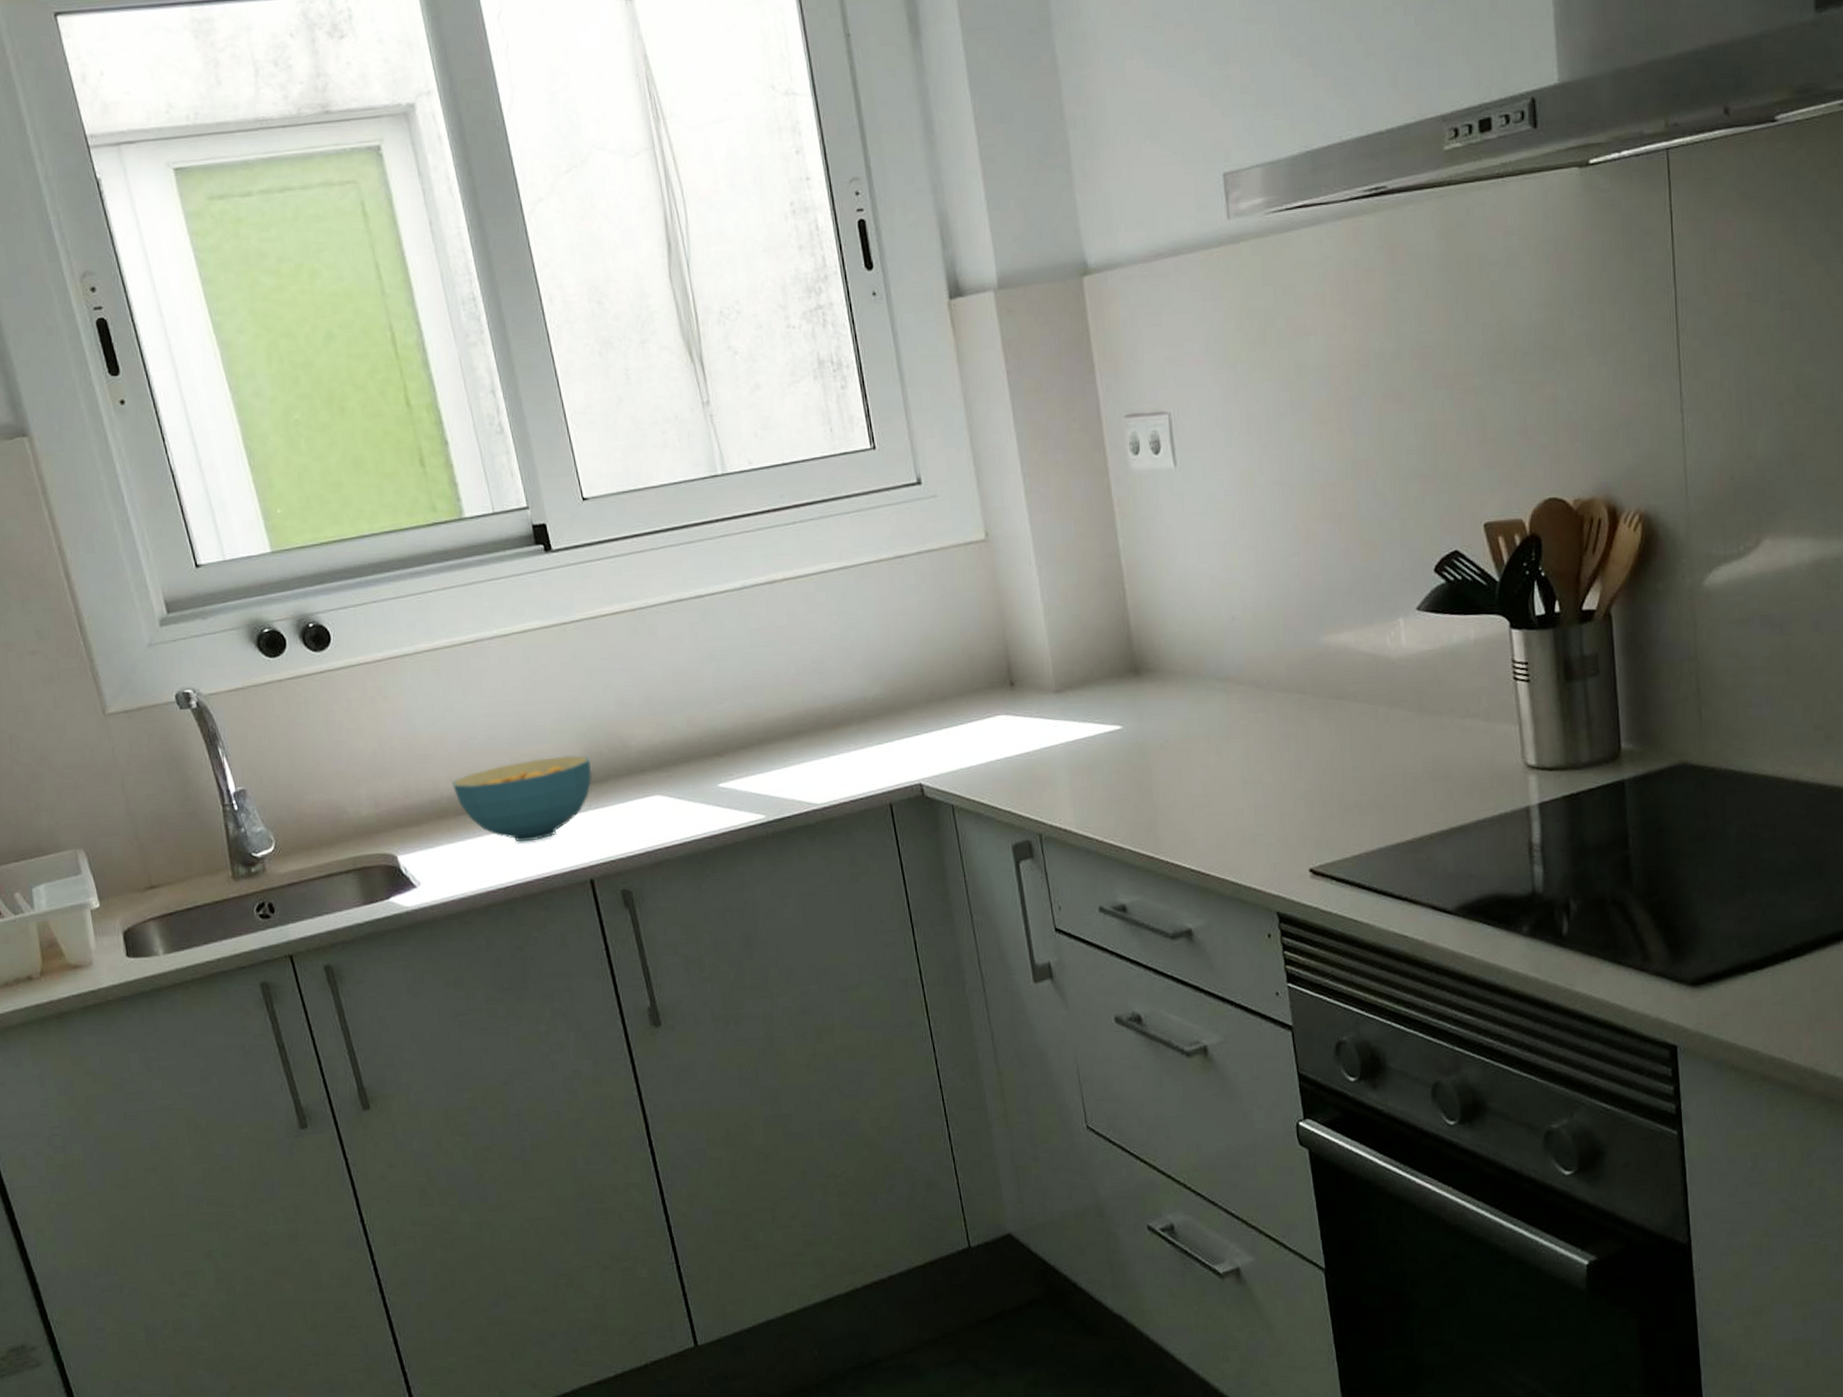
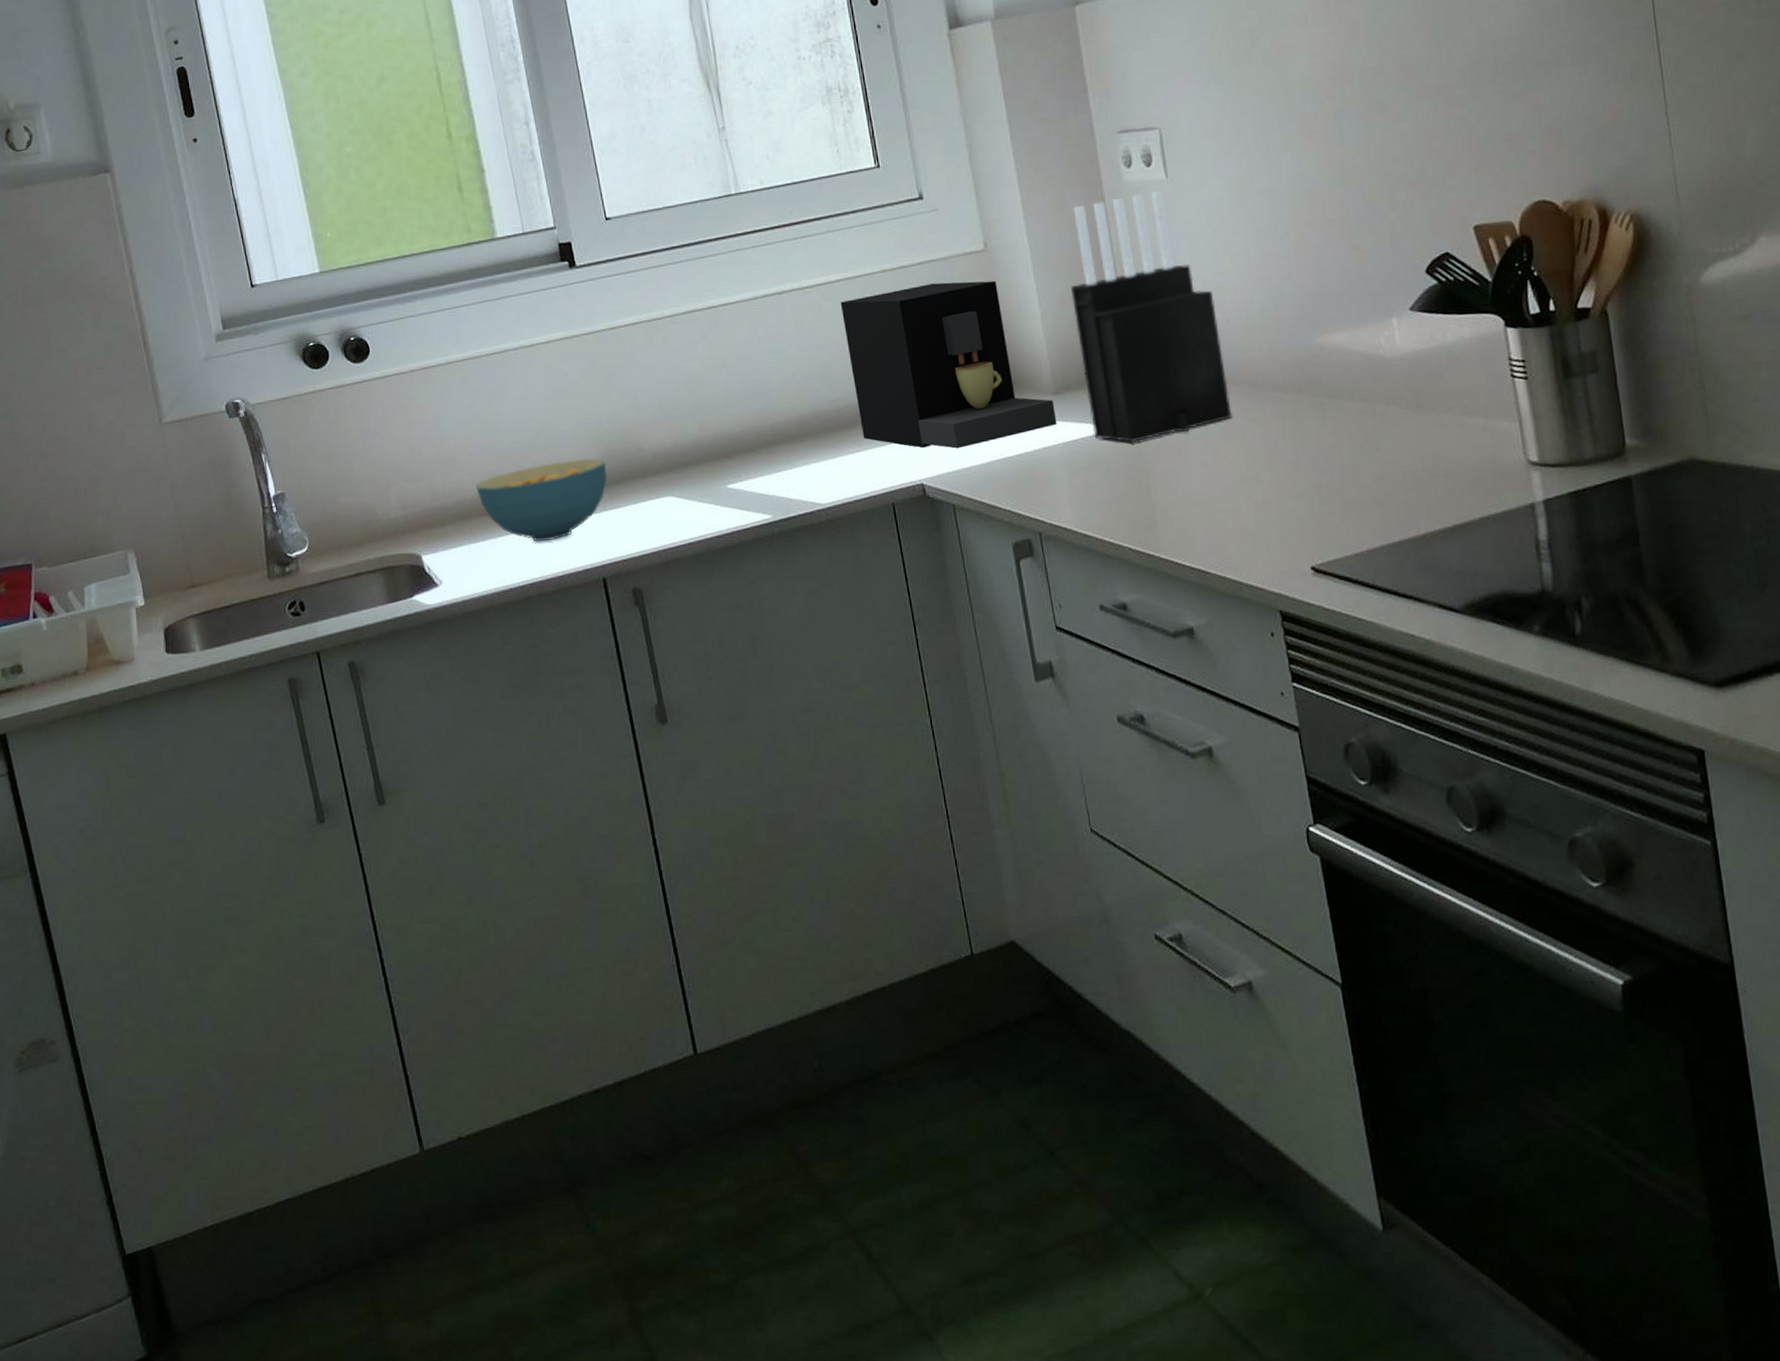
coffee maker: none [834,572,1059,748] -> present [840,280,1057,449]
knife block: none [1074,479,1236,743] -> present [1070,190,1232,442]

